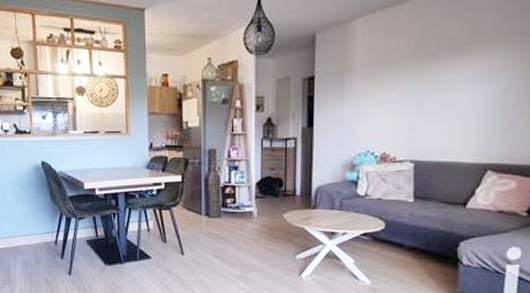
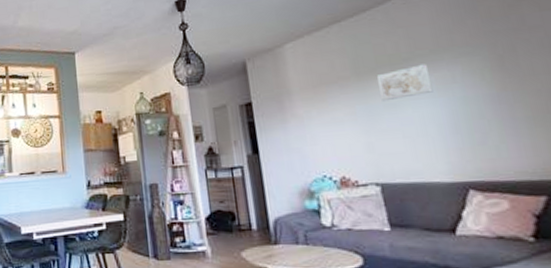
wall art: none [433,50,484,85] -> present [376,64,433,102]

